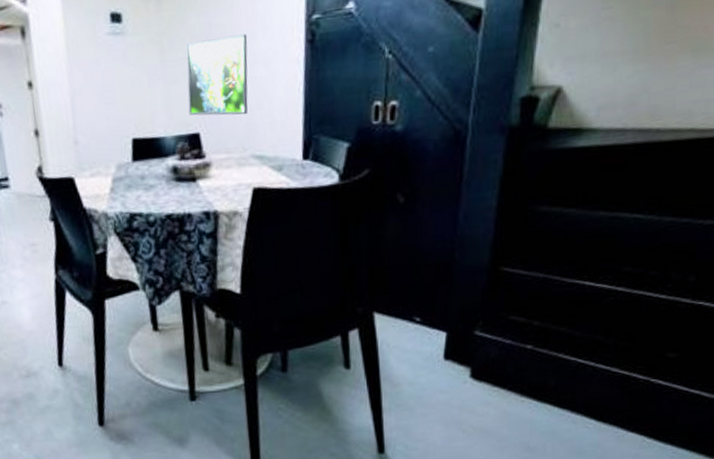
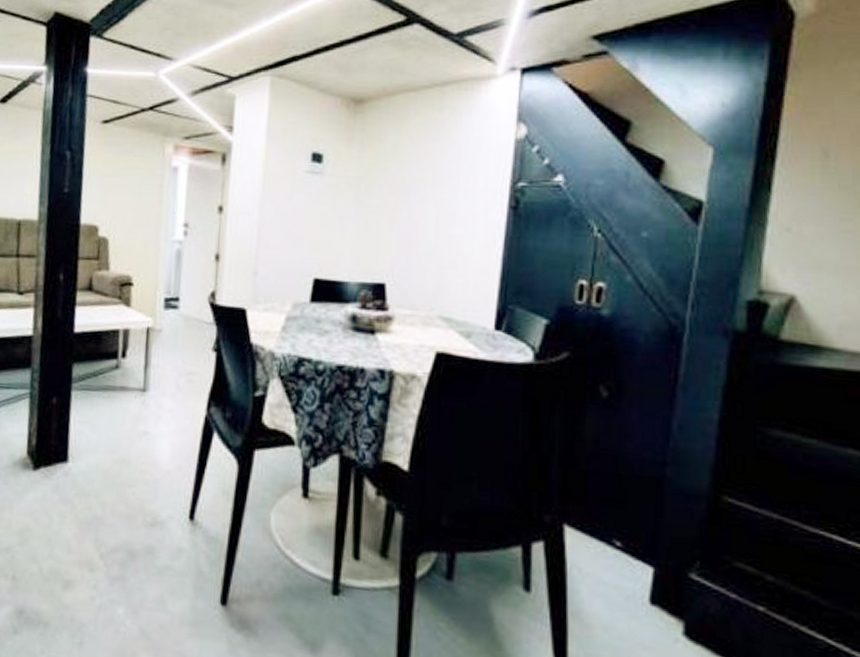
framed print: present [186,34,248,116] -> none [377,190,448,272]

